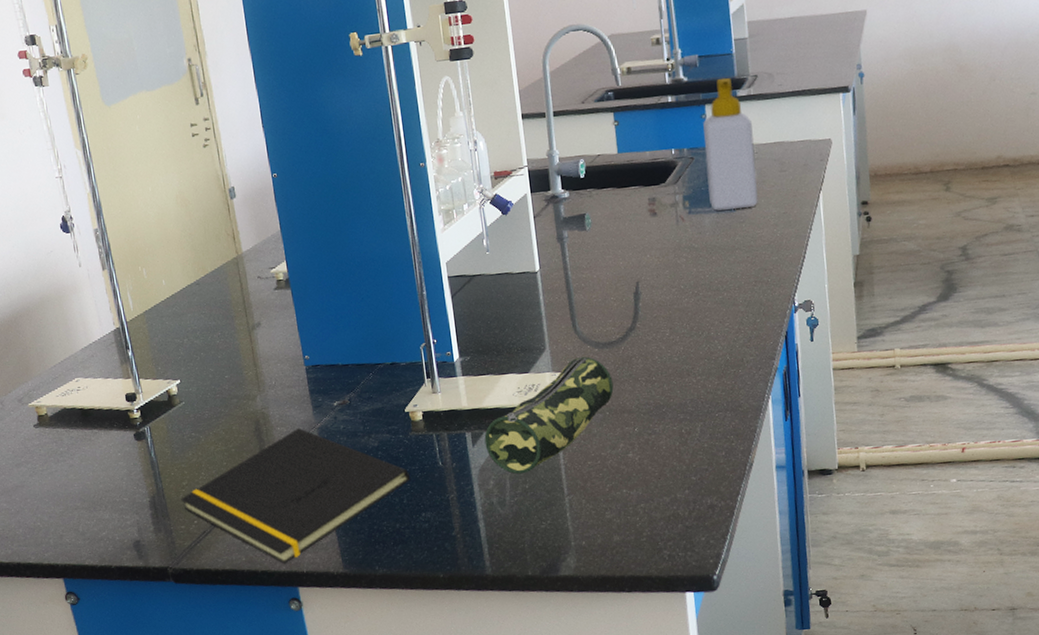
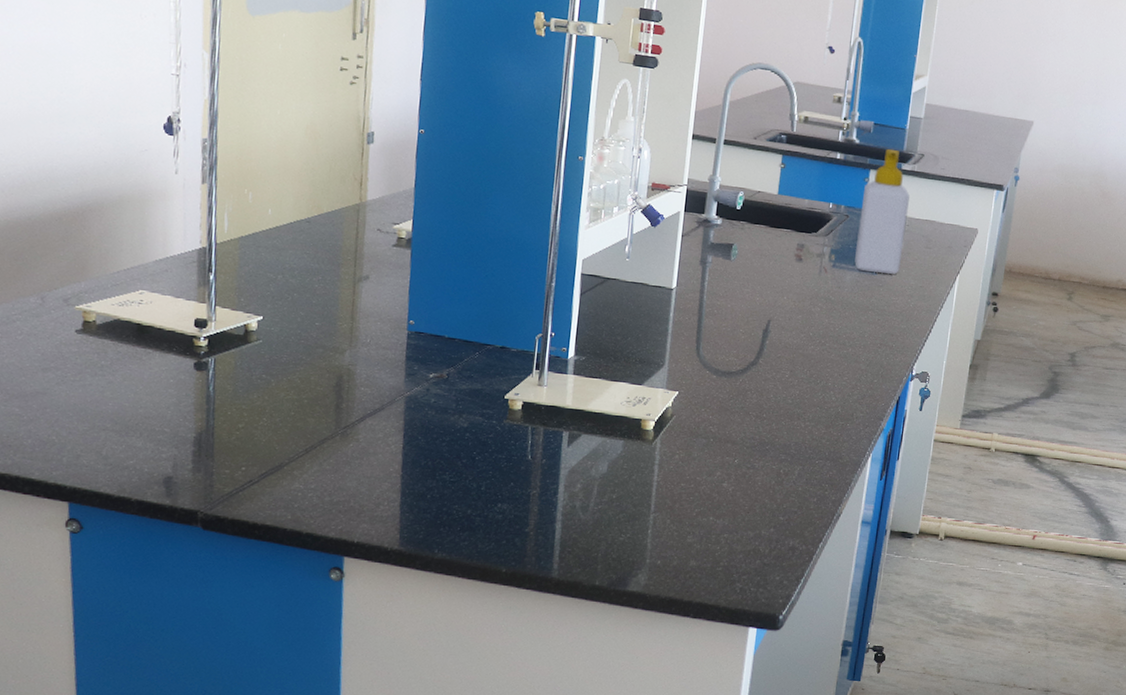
notepad: present [181,428,410,565] -> none [232,393,494,531]
pencil case: present [484,356,614,475] -> none [580,380,724,483]

